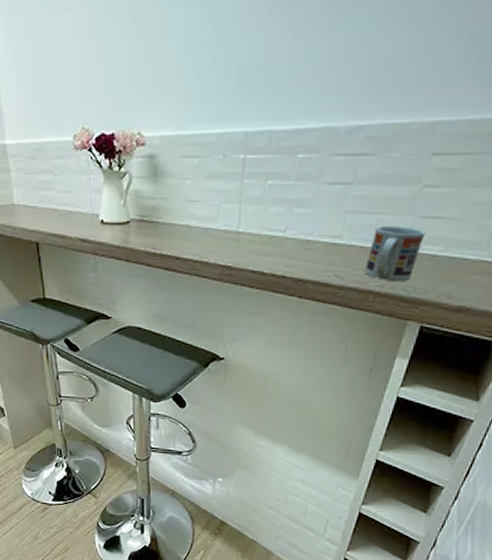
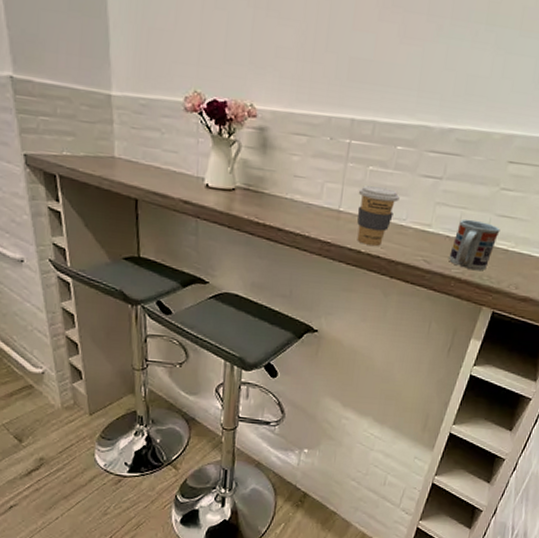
coffee cup: none [257,202,304,266] -> present [357,185,400,247]

